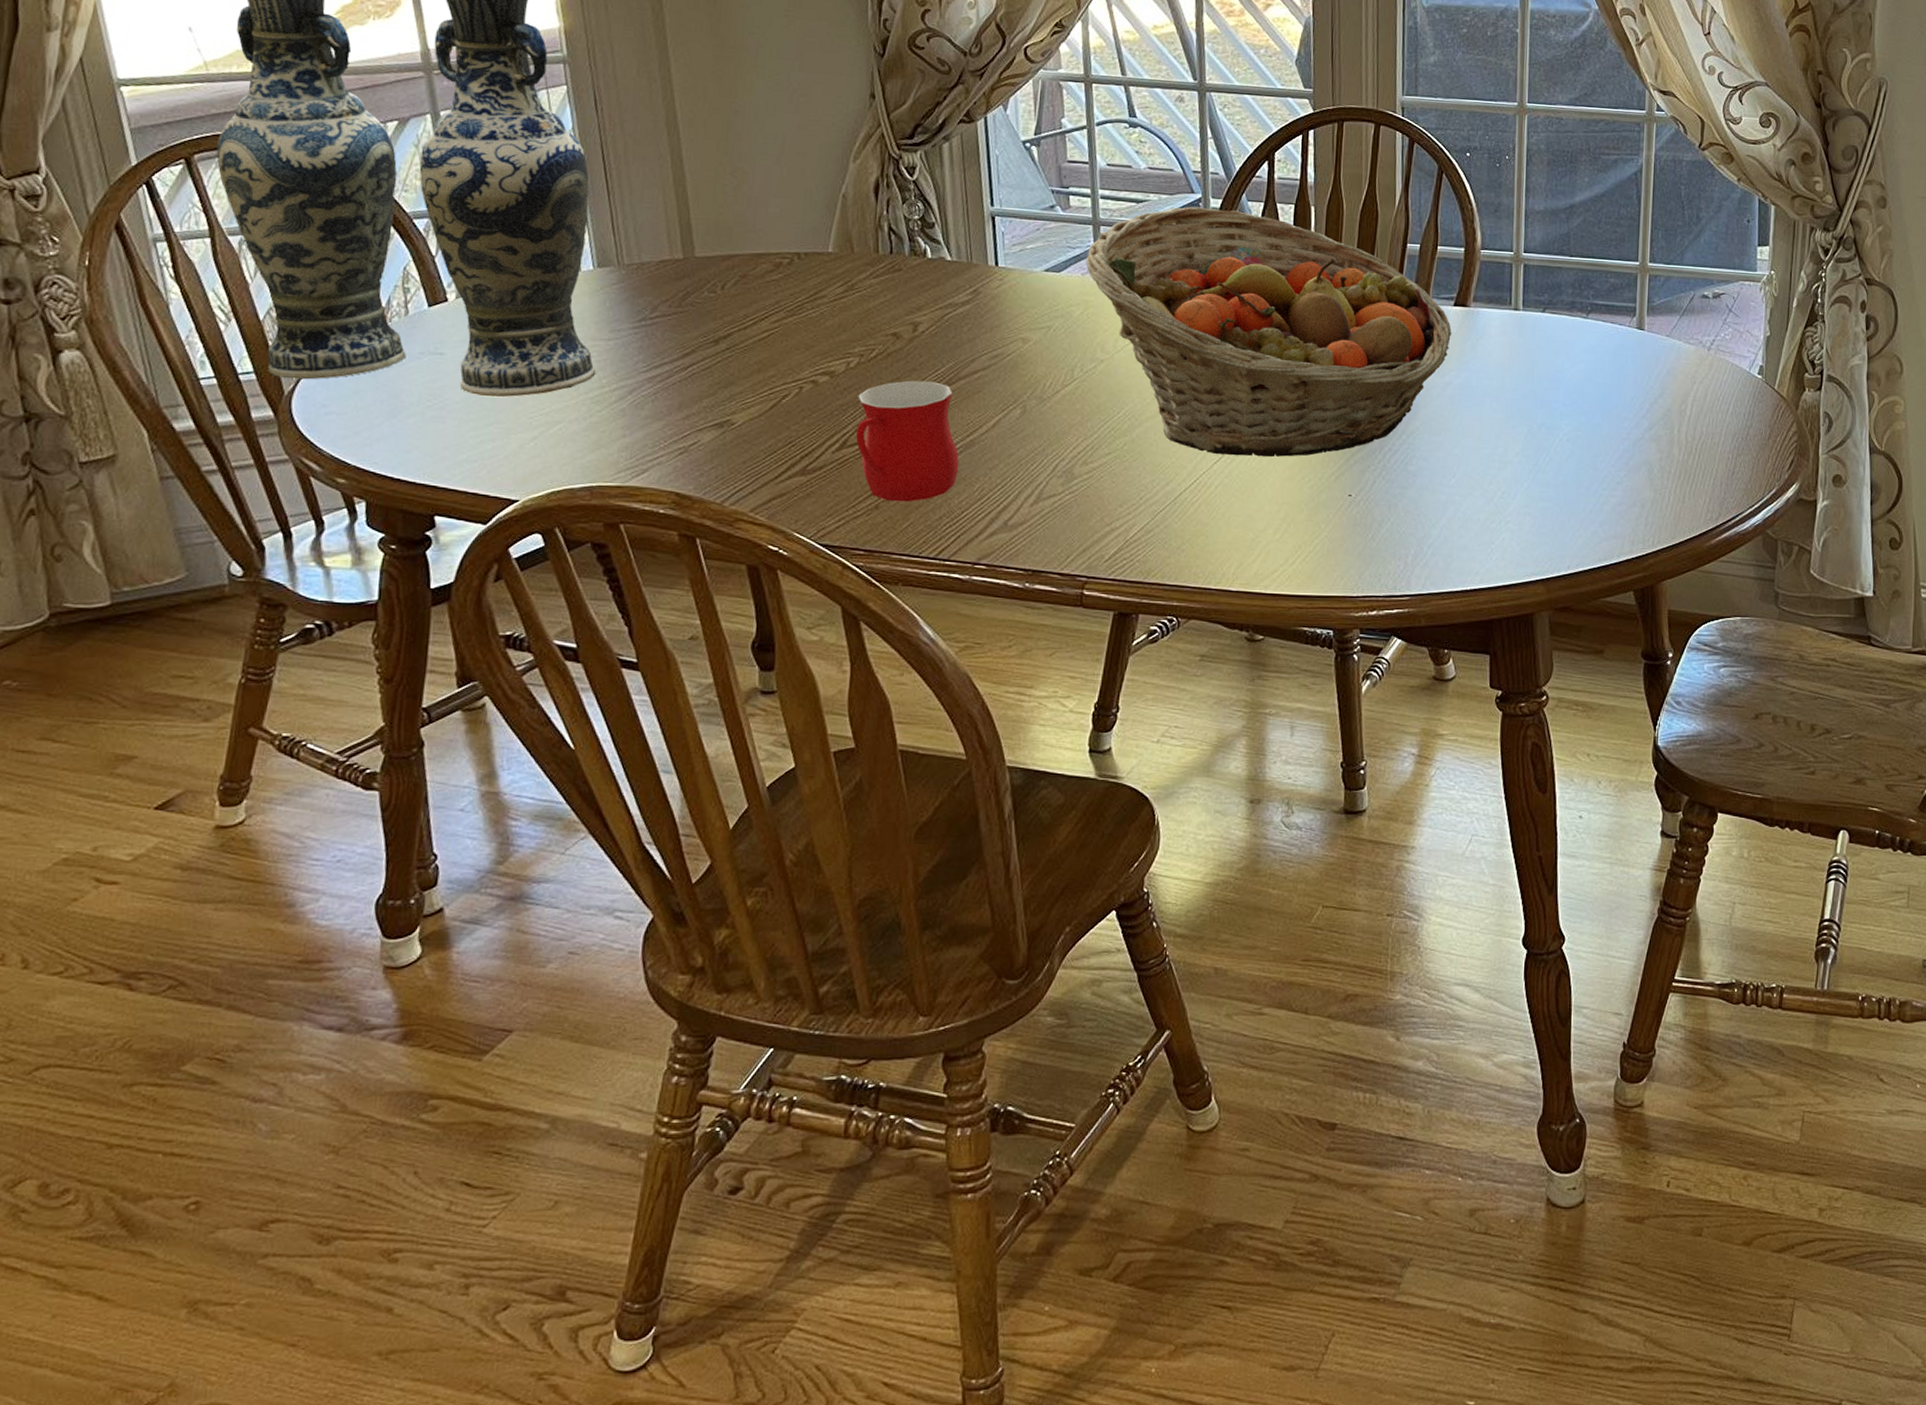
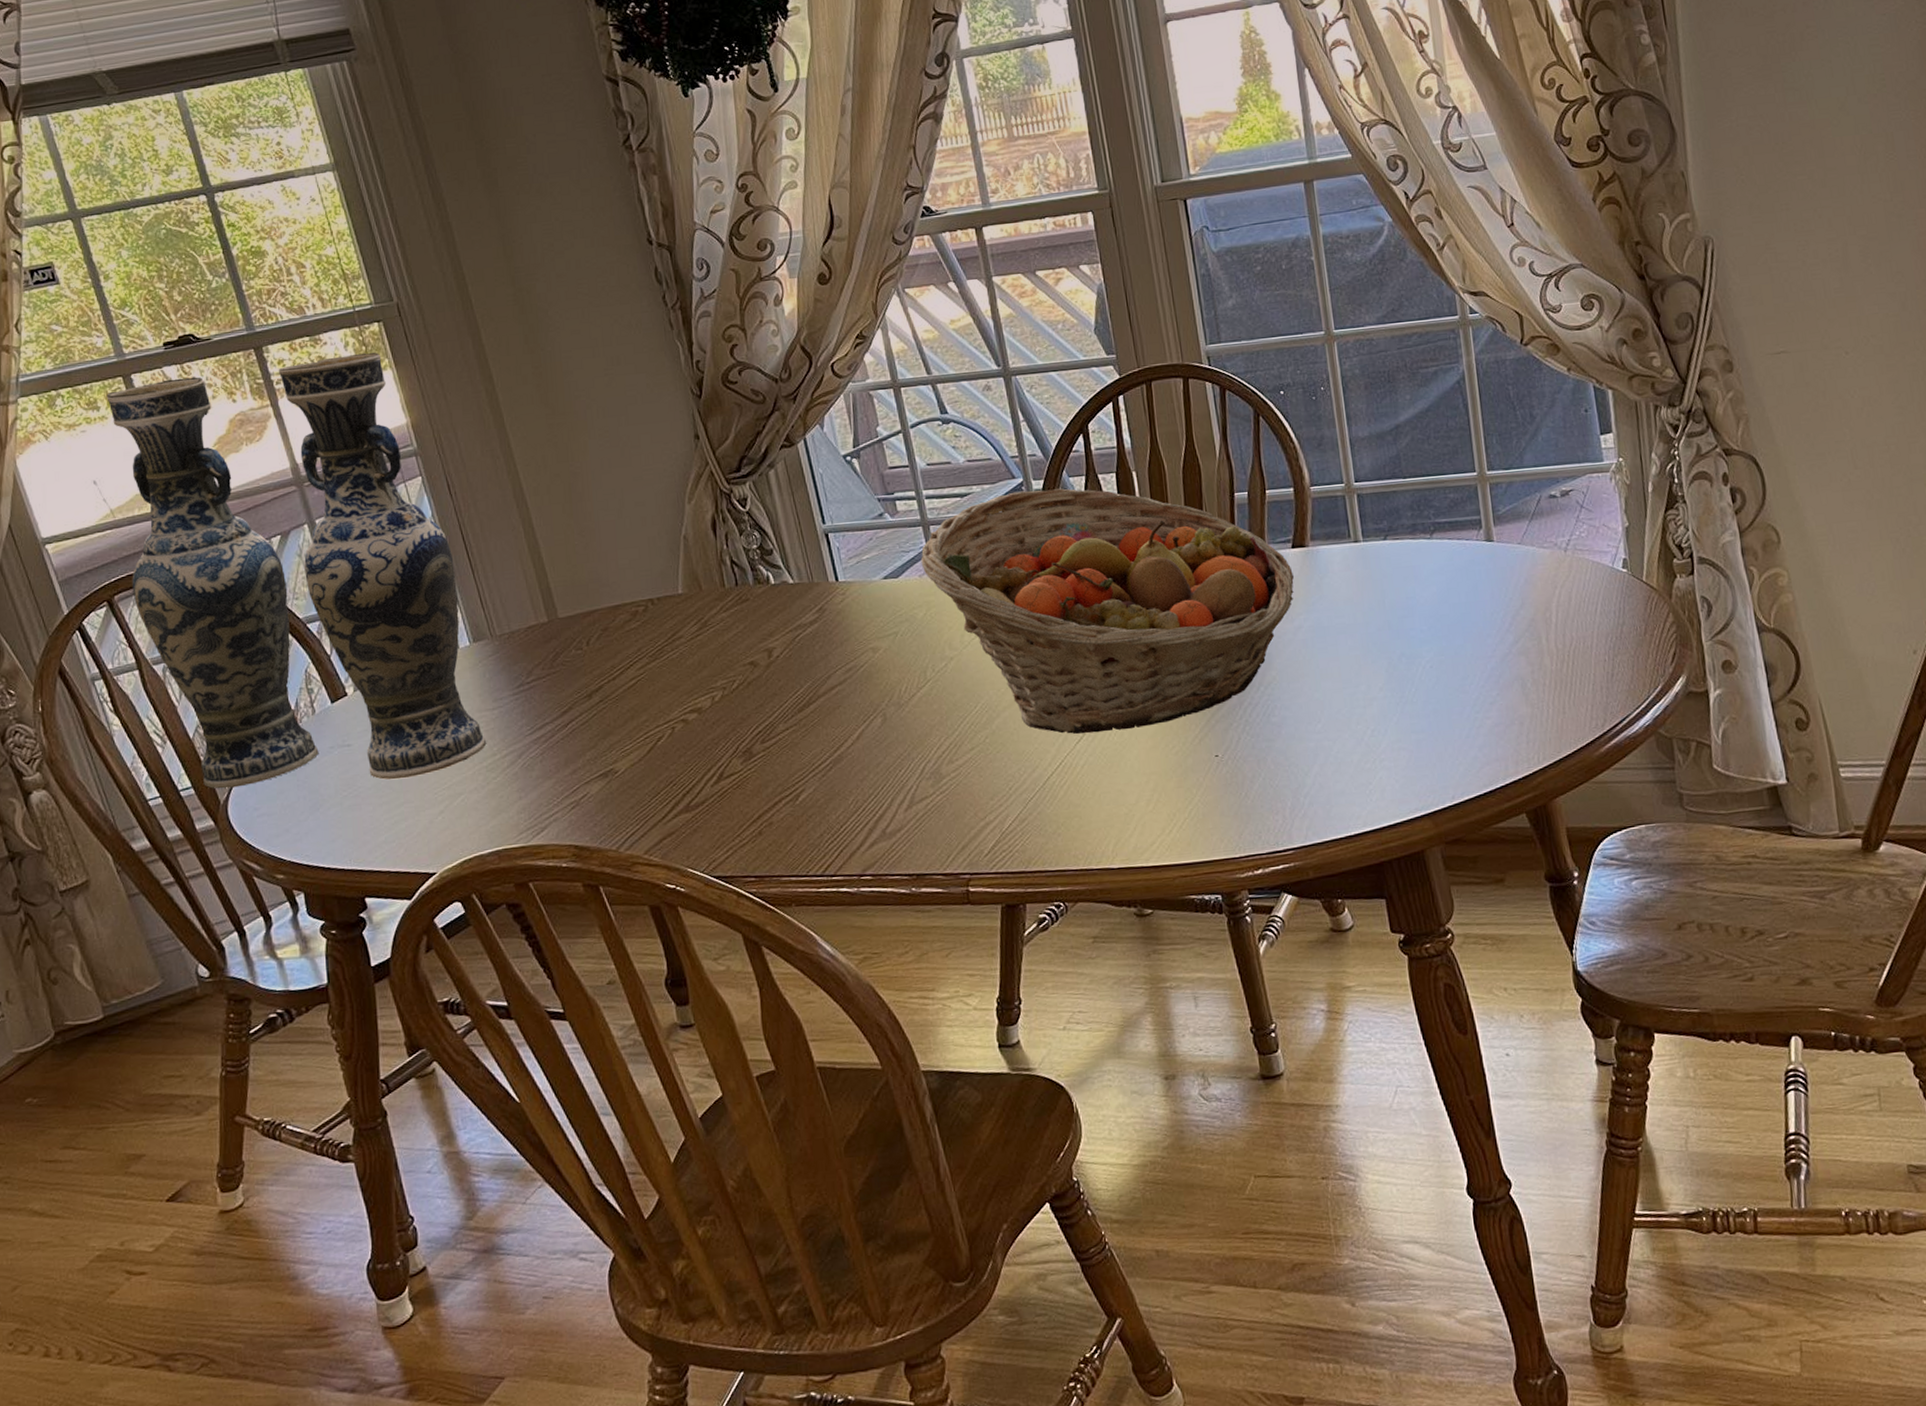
mug: present [856,380,959,502] -> none [727,703,832,826]

